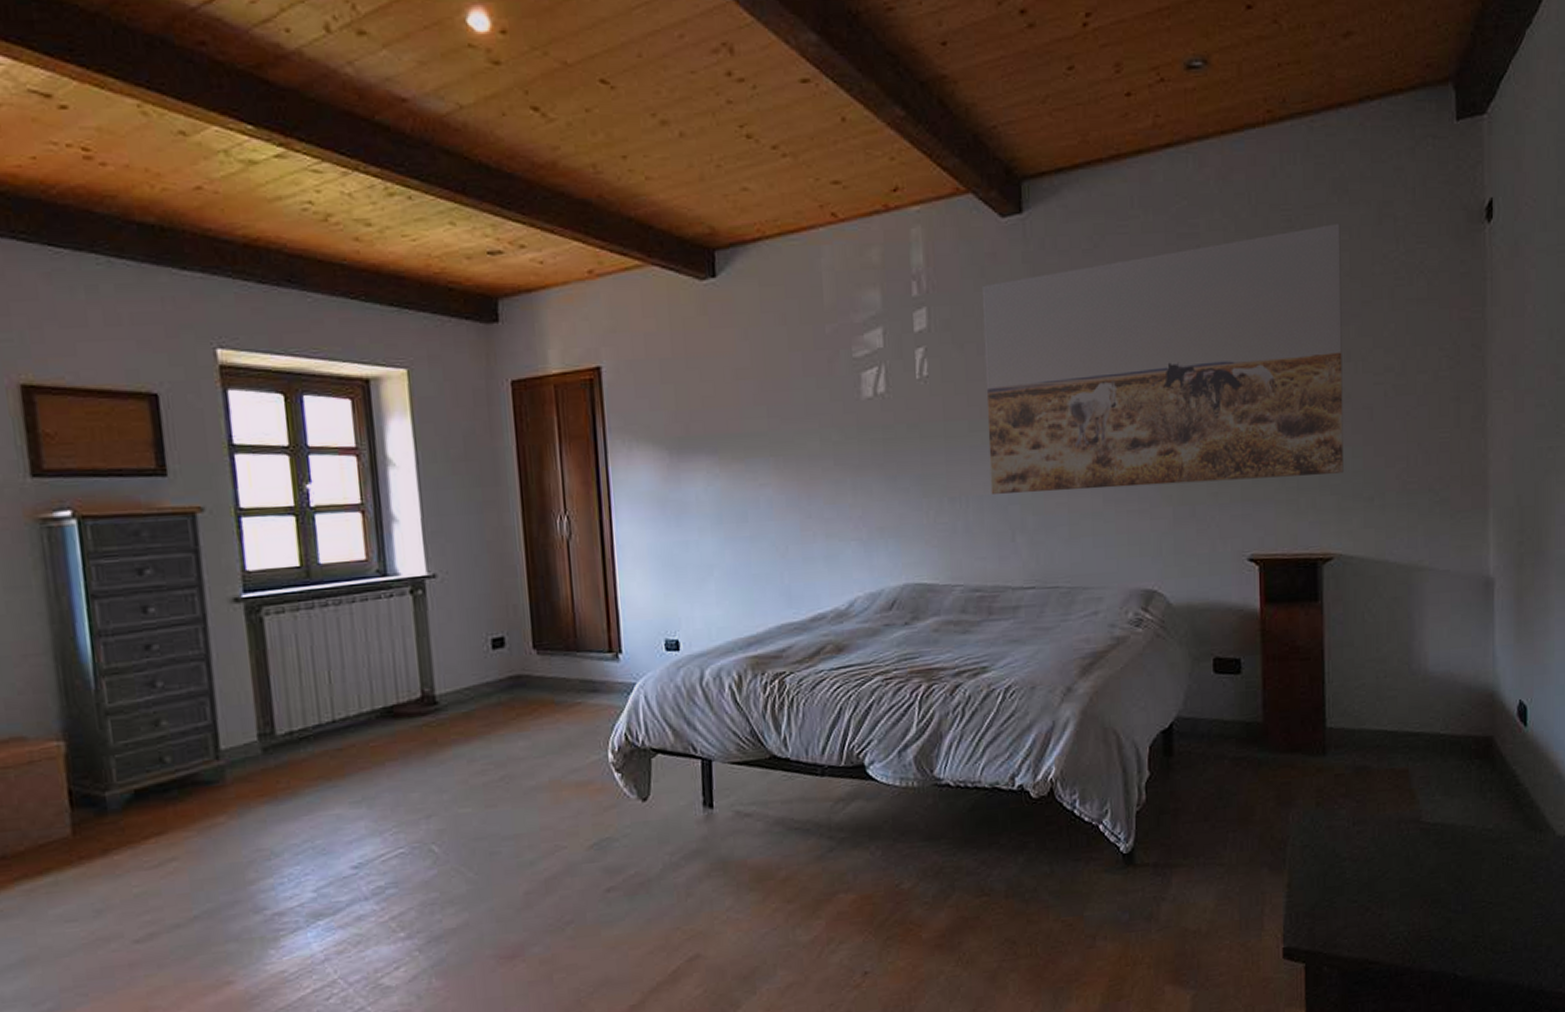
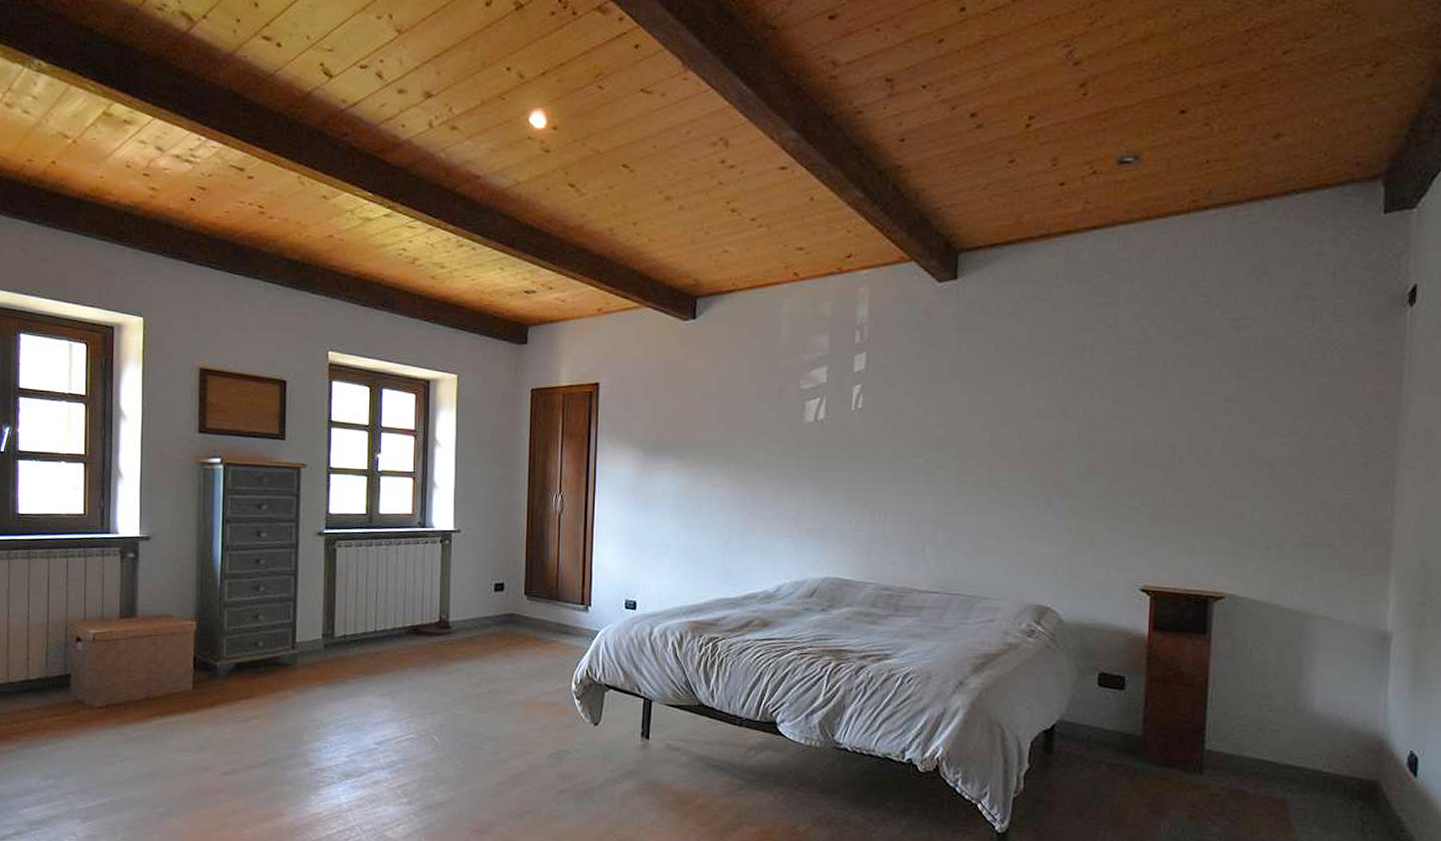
wall art: present [983,224,1344,494] -> none [907,301,1257,522]

